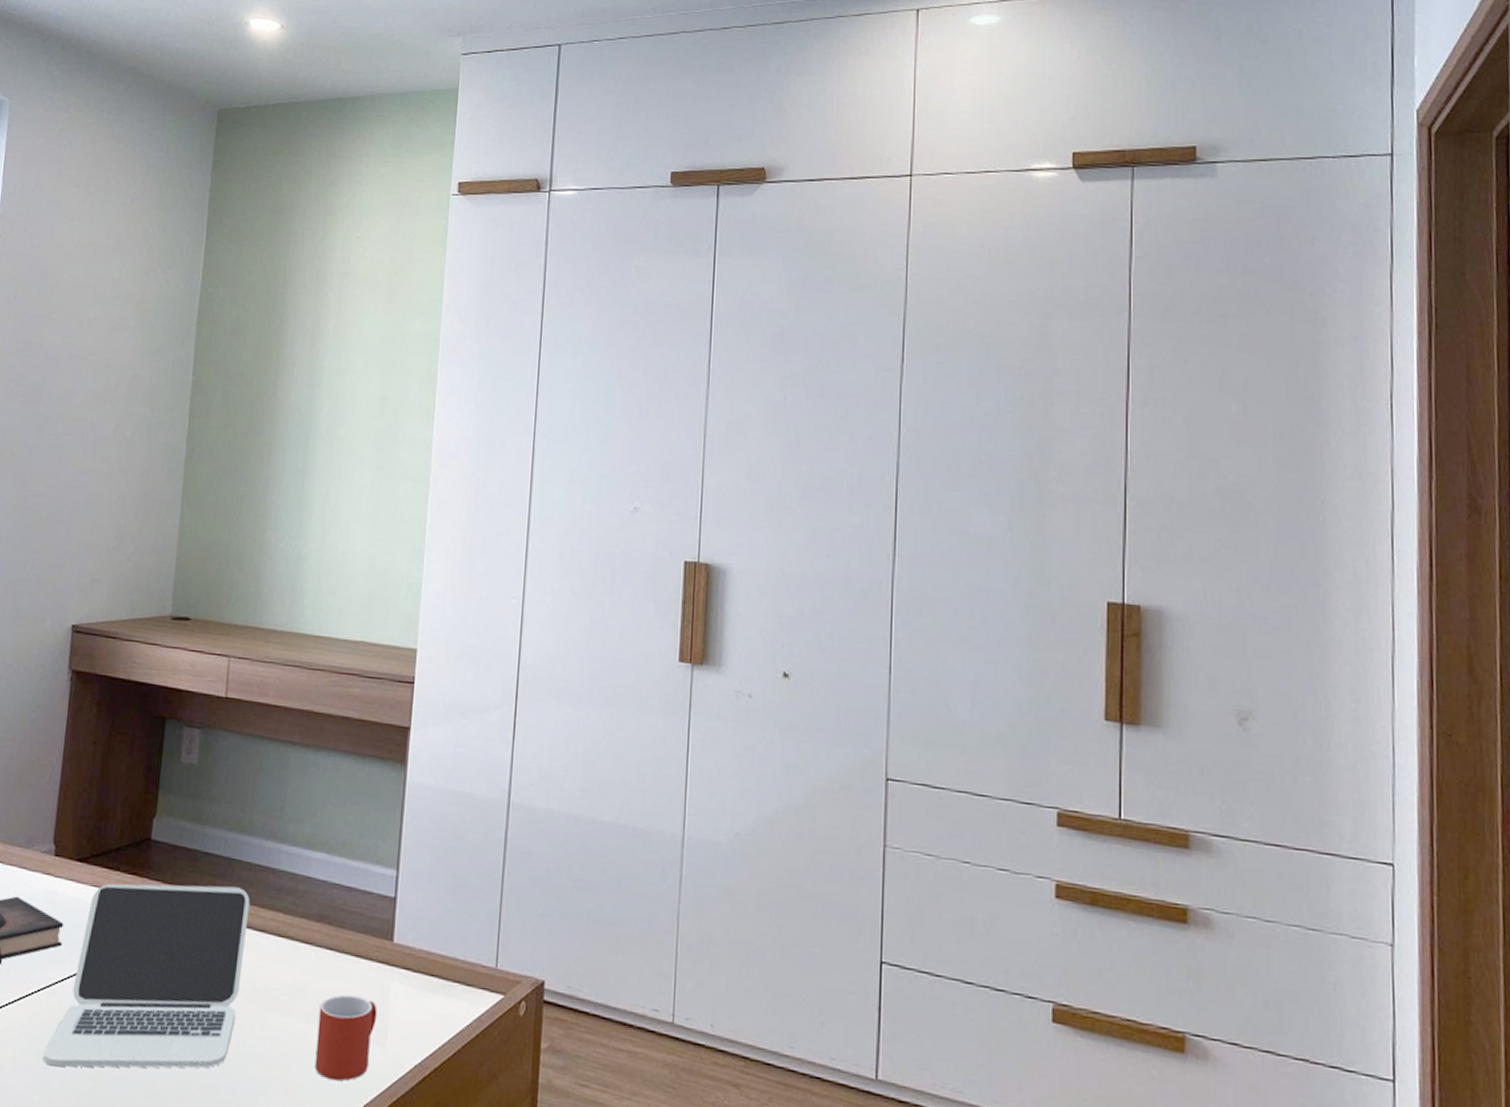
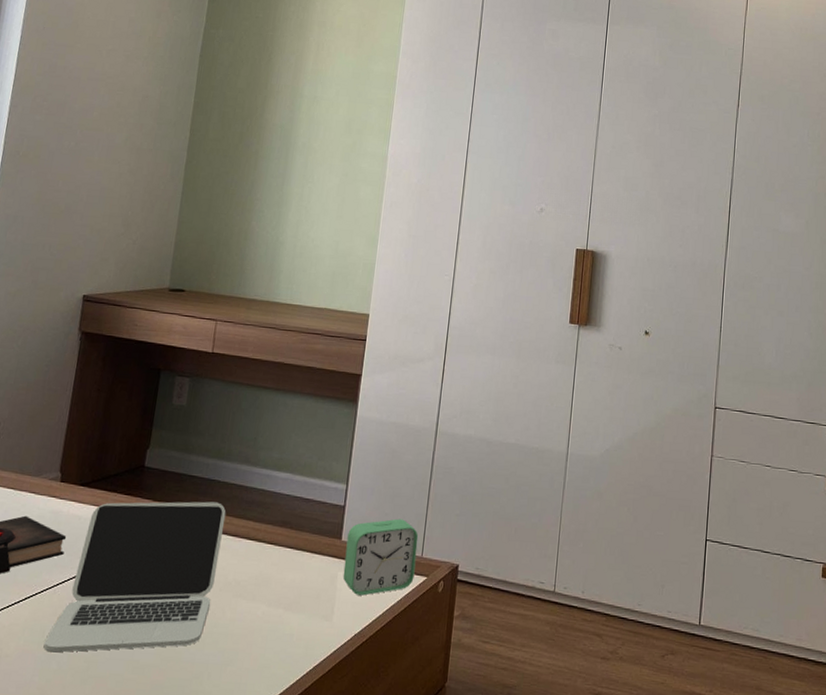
mug: present [314,994,378,1081] -> none [274,582,327,650]
alarm clock: none [396,916,491,1016] -> present [342,518,419,596]

